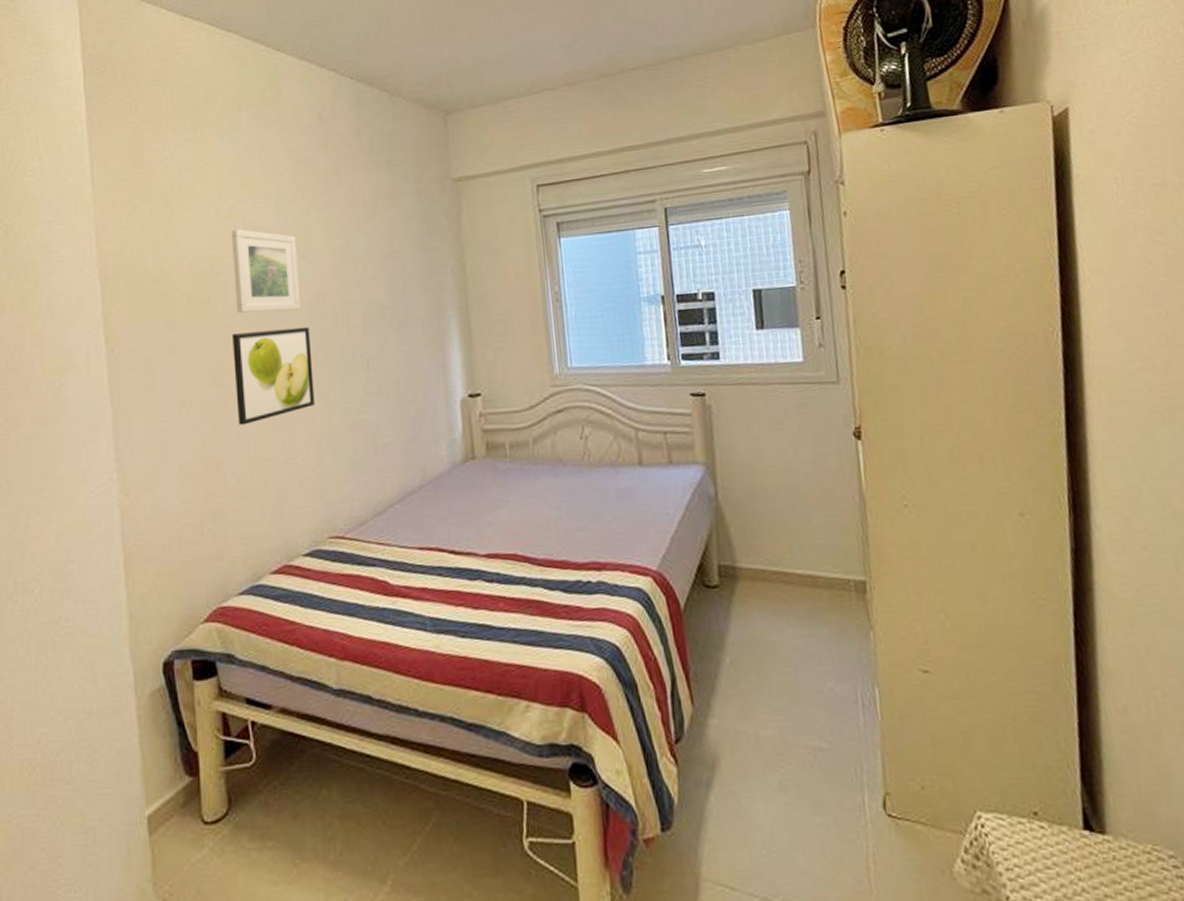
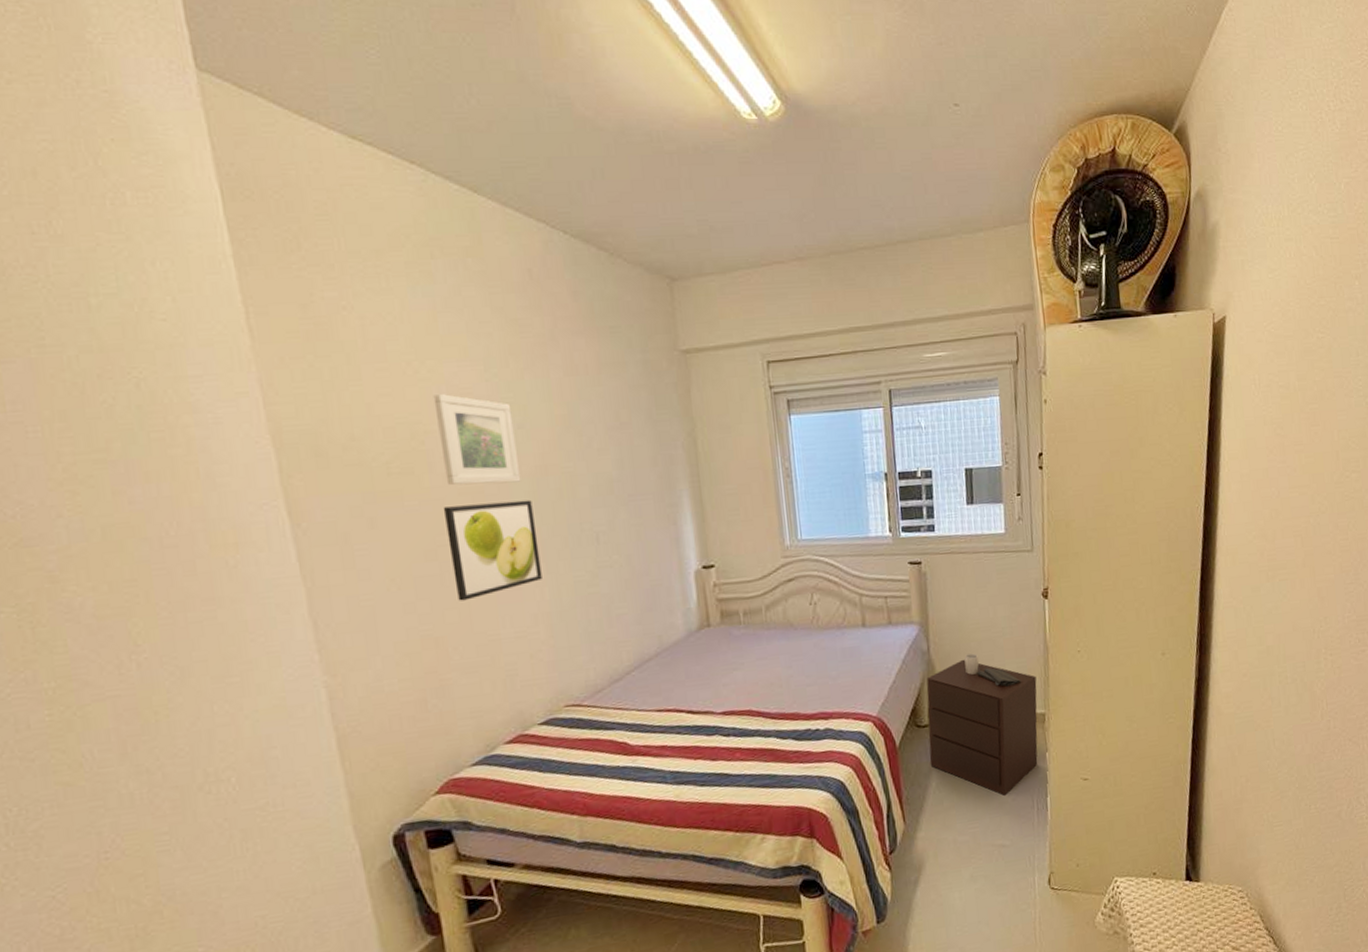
nightstand: none [715,502,860,682] -> present [926,653,1038,795]

